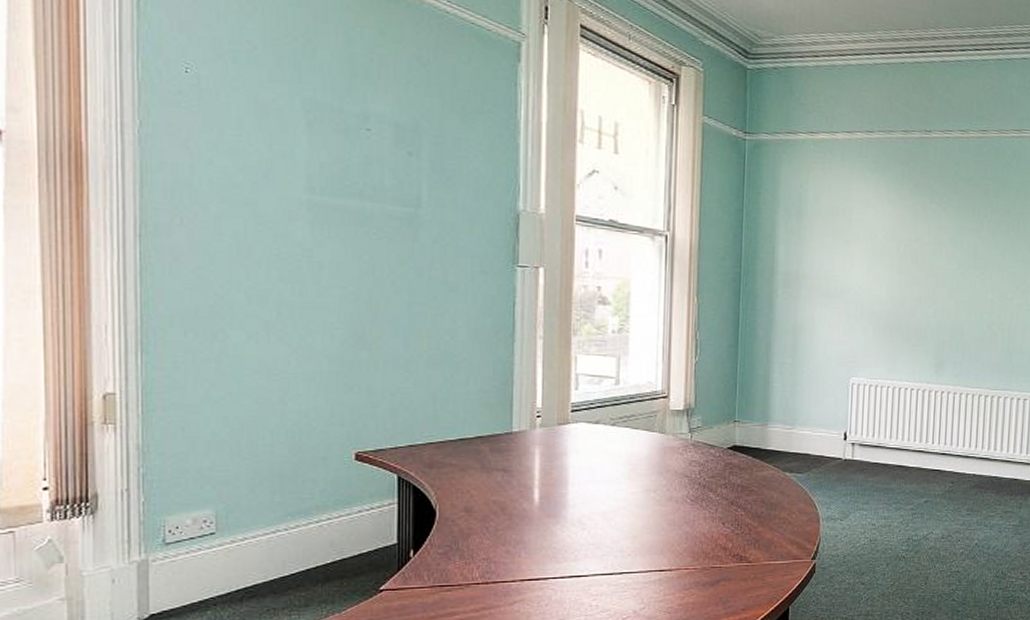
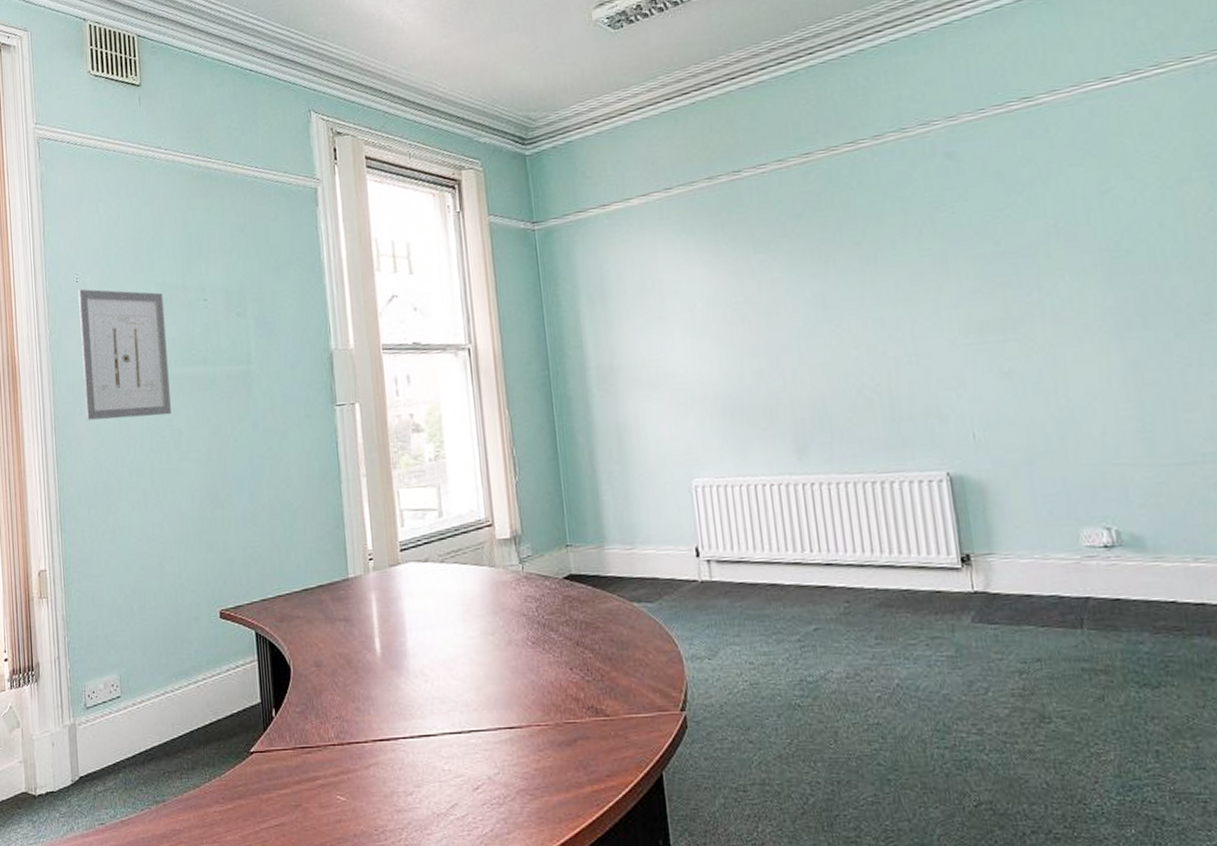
wall art: none [188,81,311,245] -> present [78,288,171,421]

